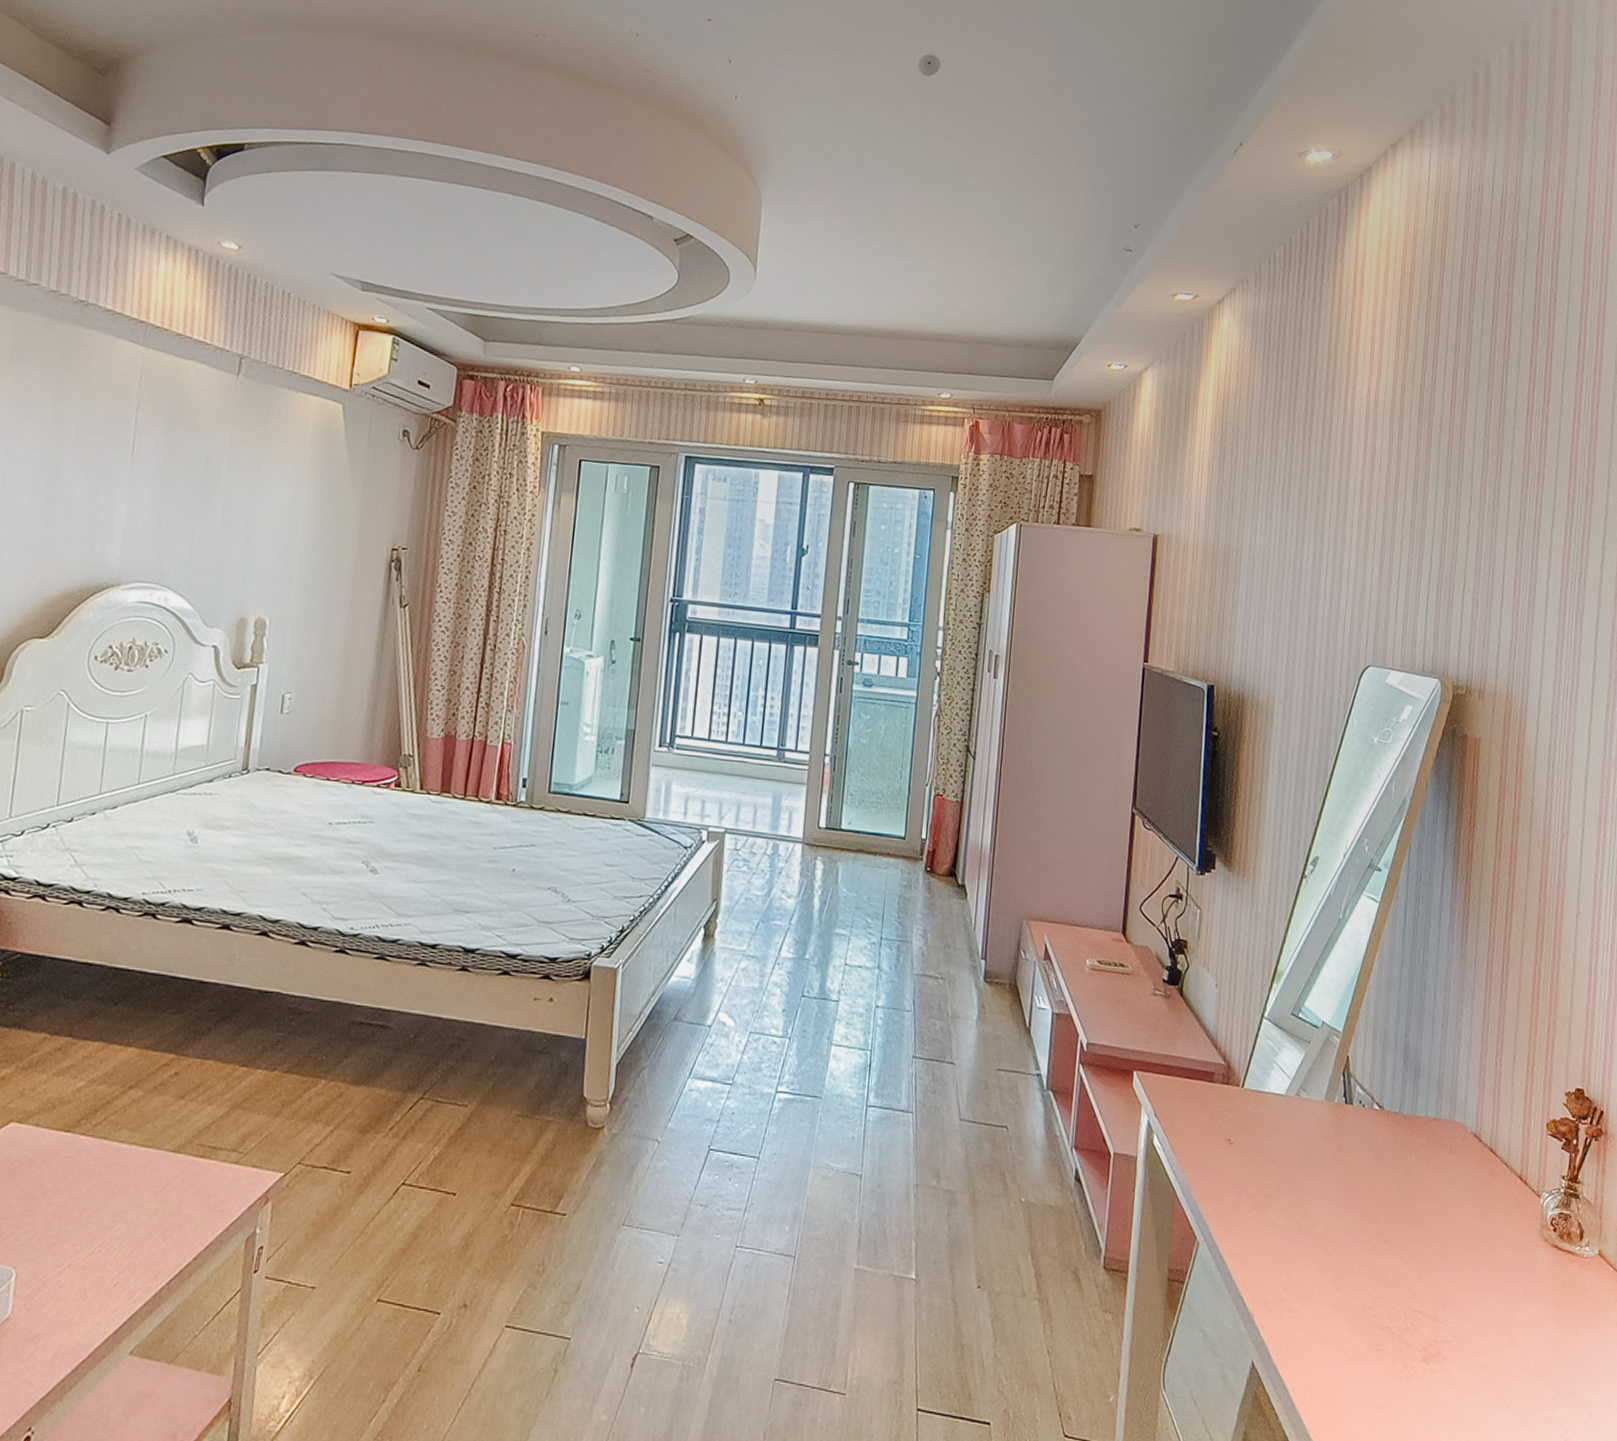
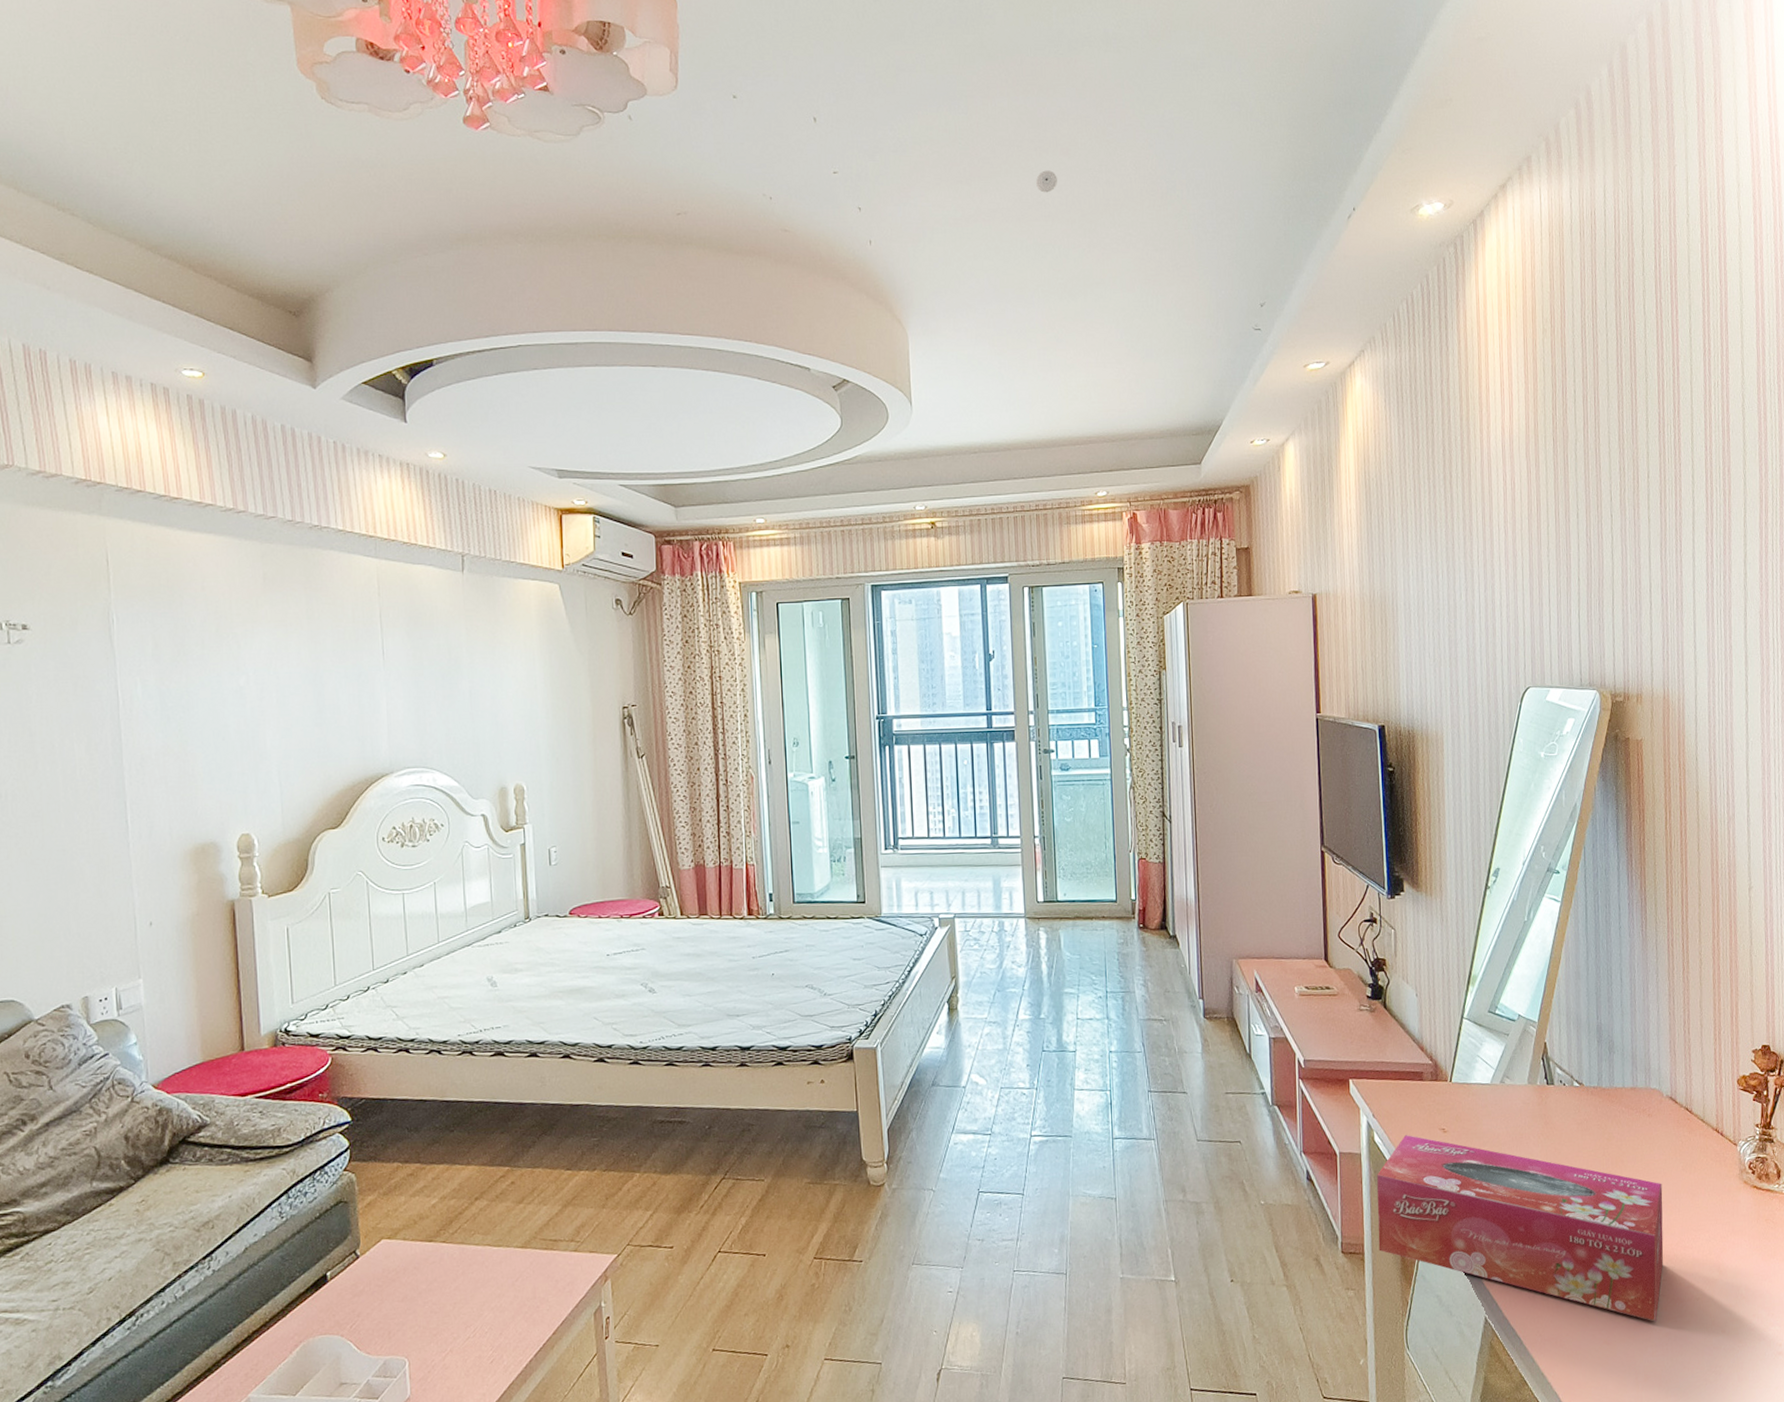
tissue box: none [1144,1140,1458,1388] -> present [1377,1134,1664,1322]

